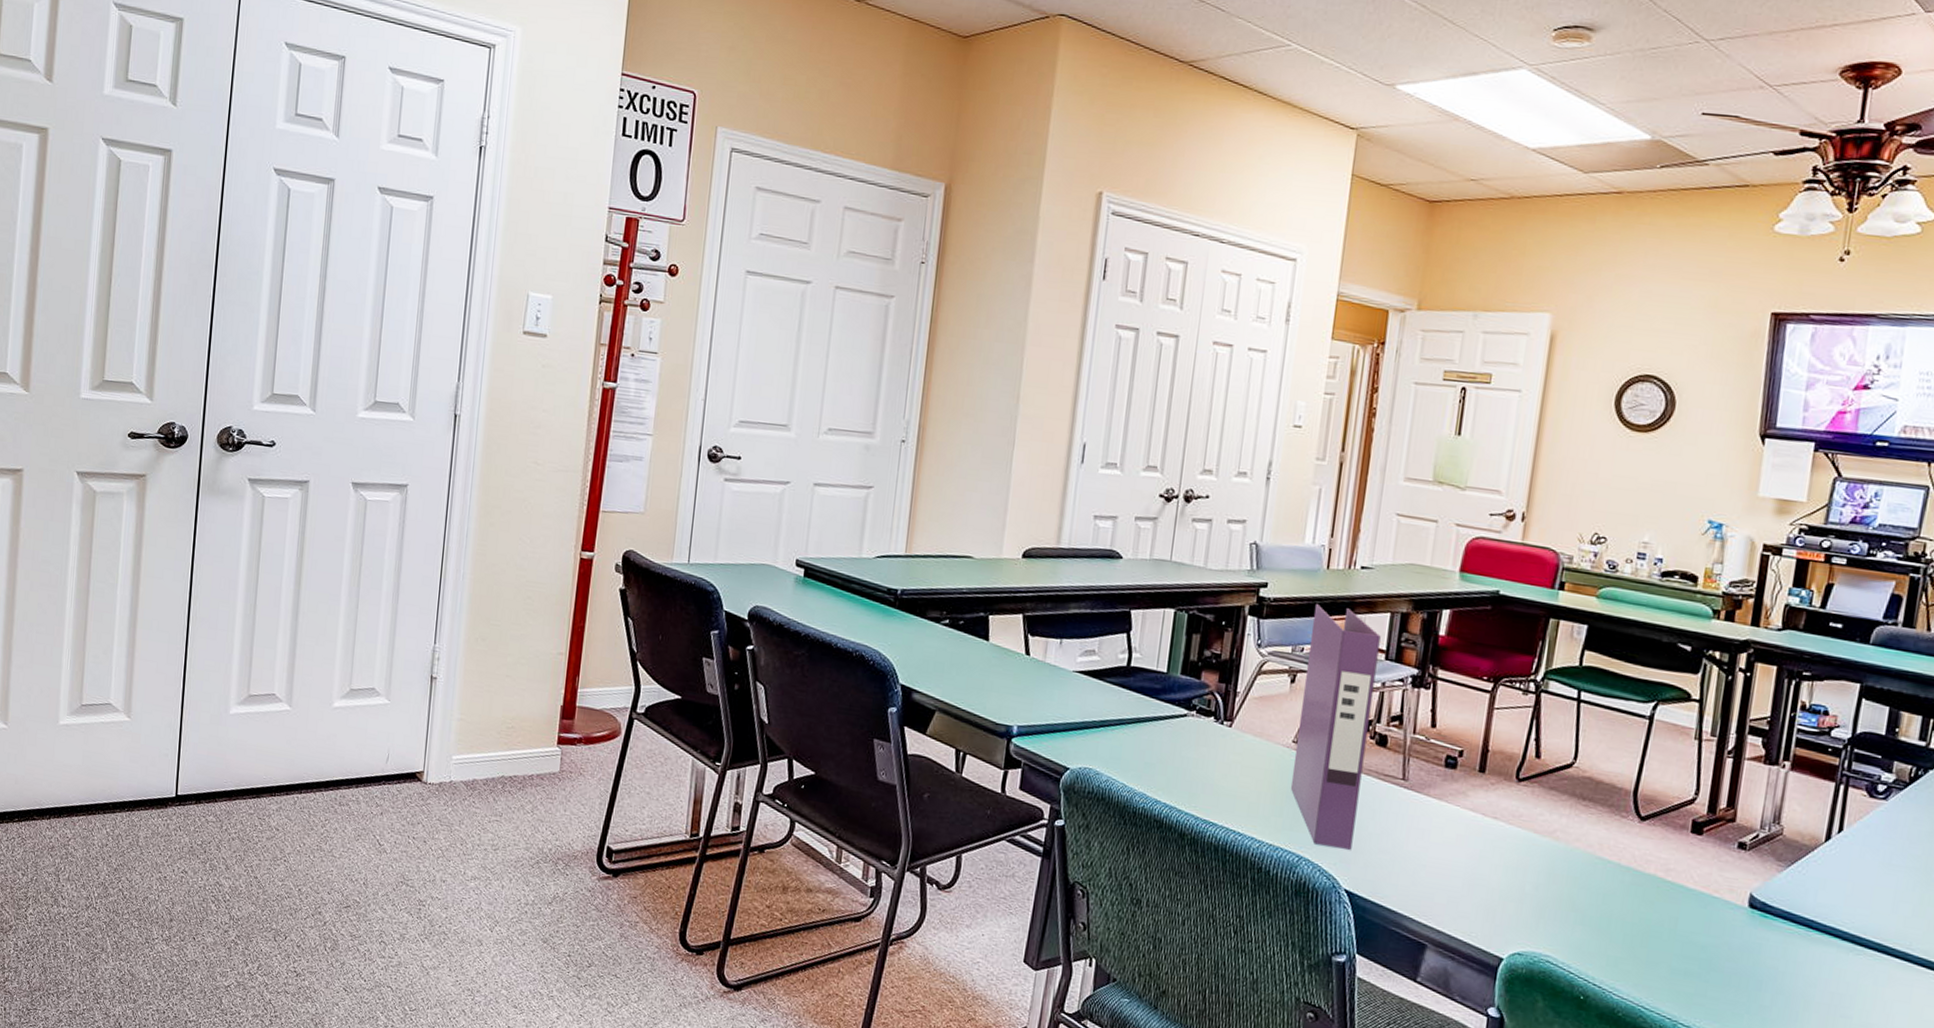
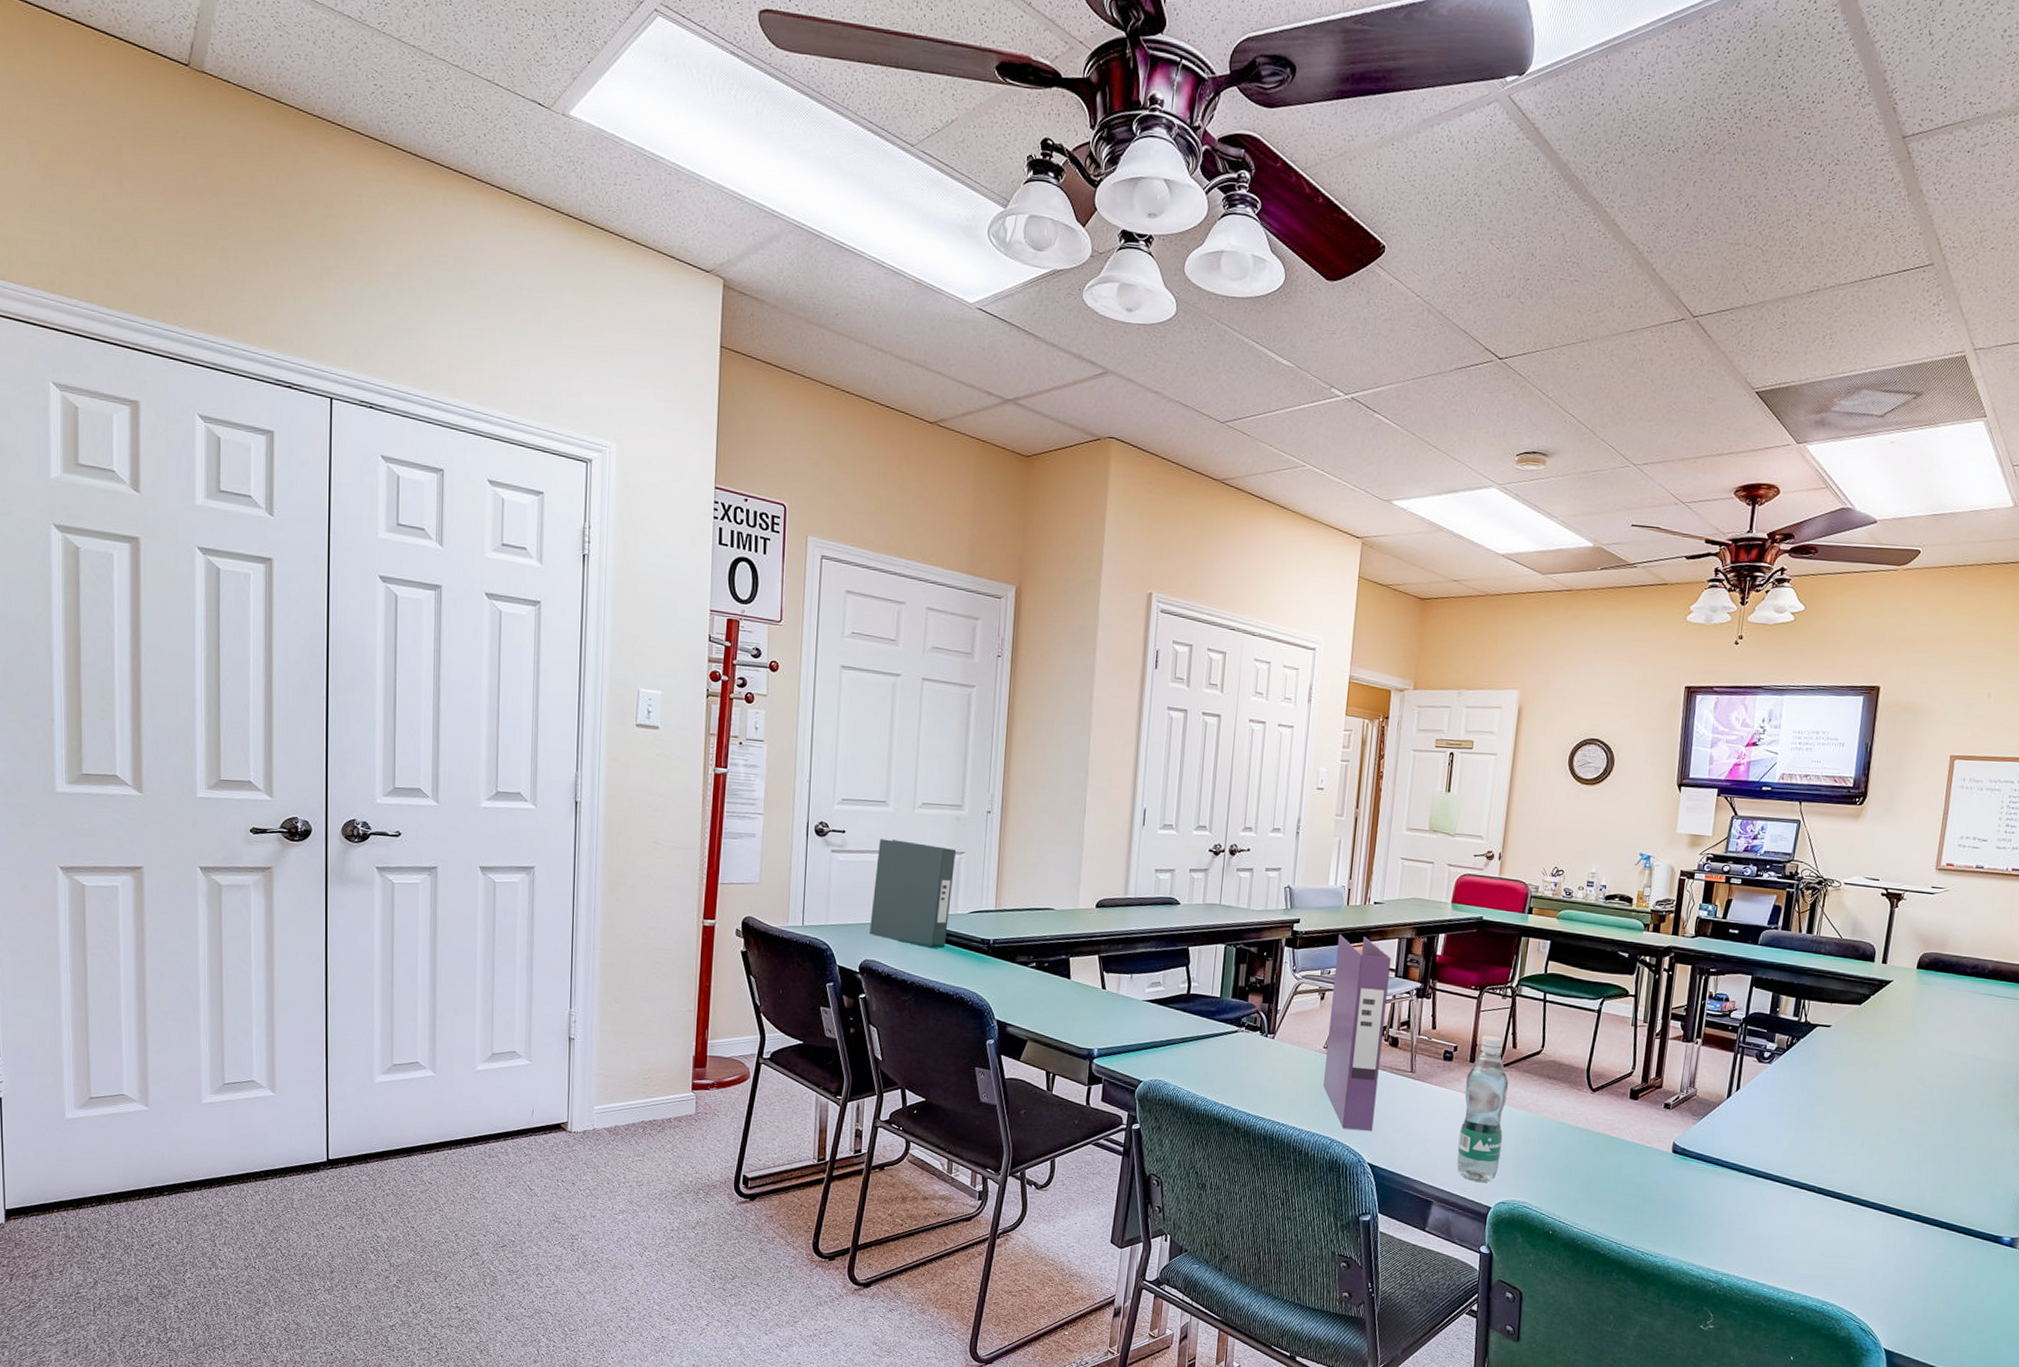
binder: none [762,467,865,597] -> present [870,839,957,949]
bottle: none [1459,738,1530,926] -> present [1457,1035,1509,1182]

